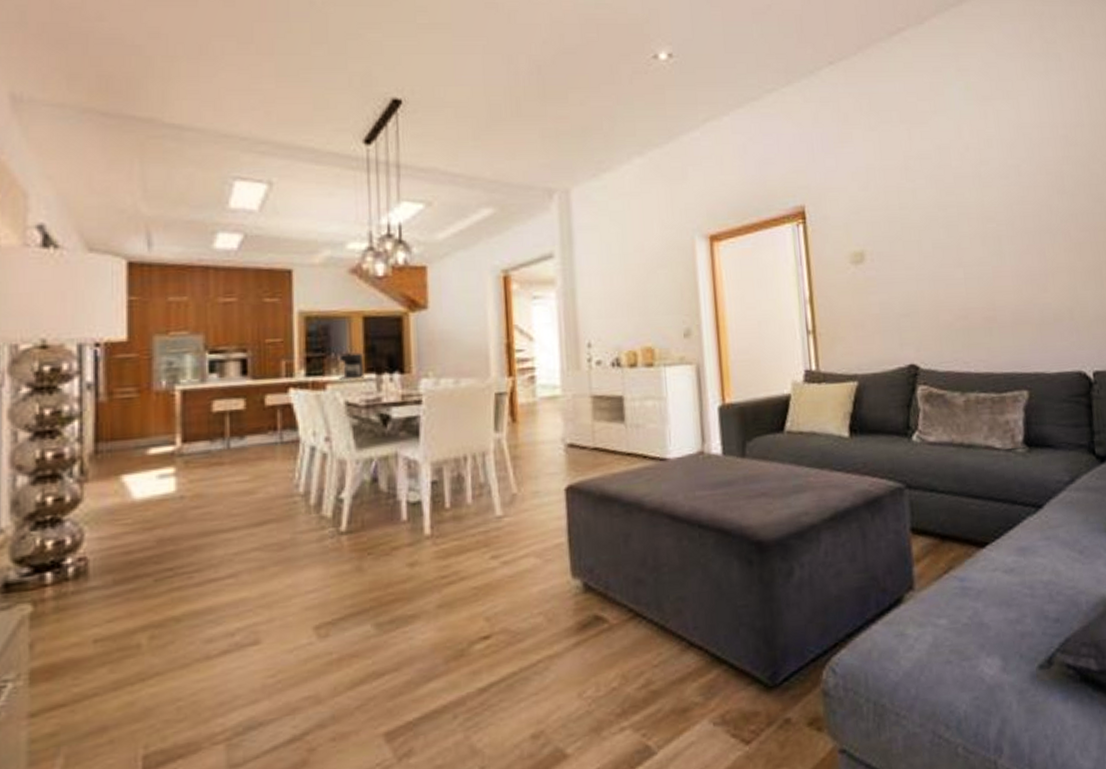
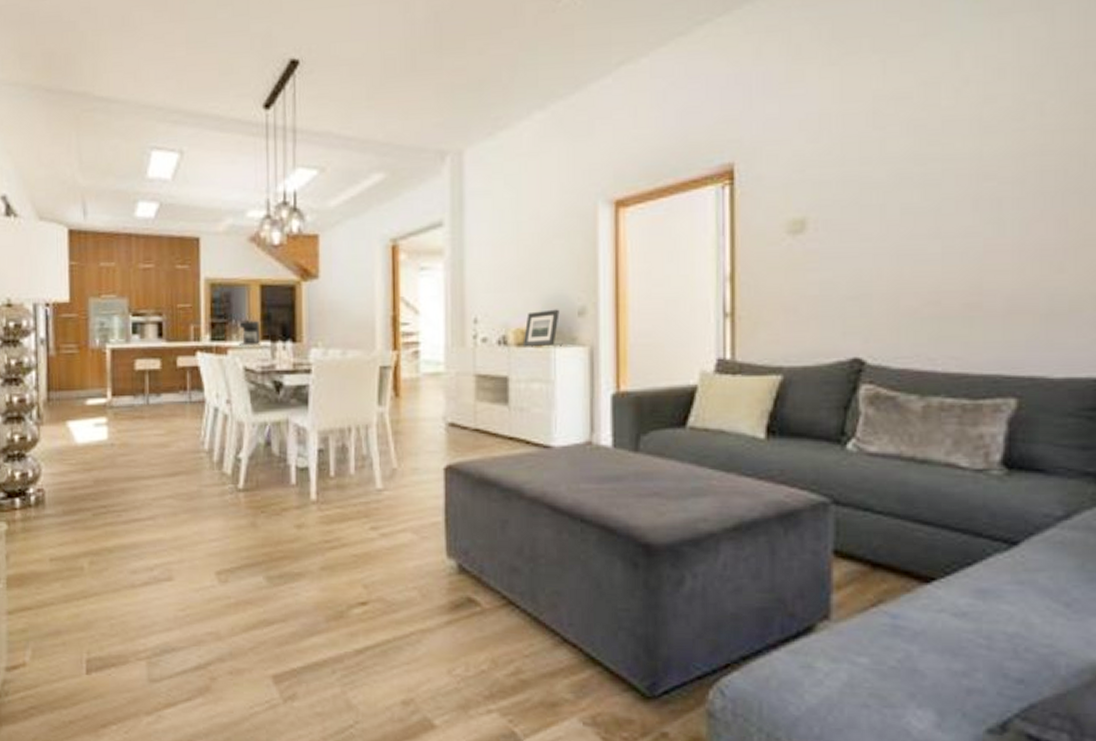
picture frame: none [635,332,667,368] -> present [522,309,560,347]

